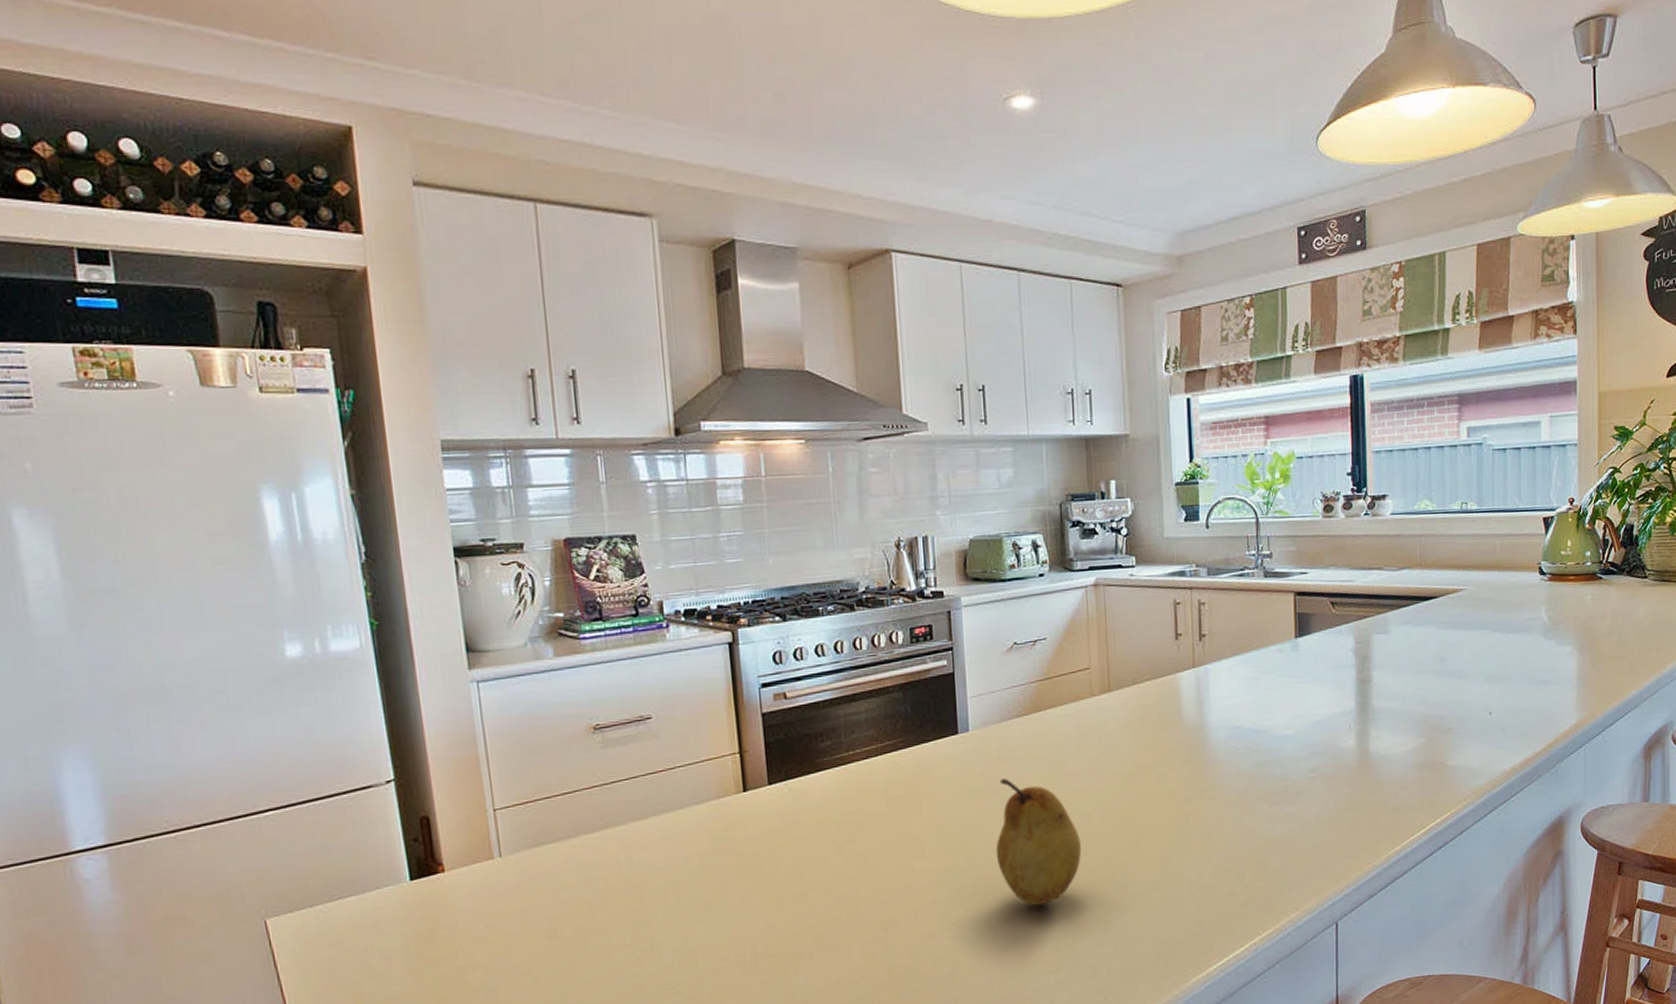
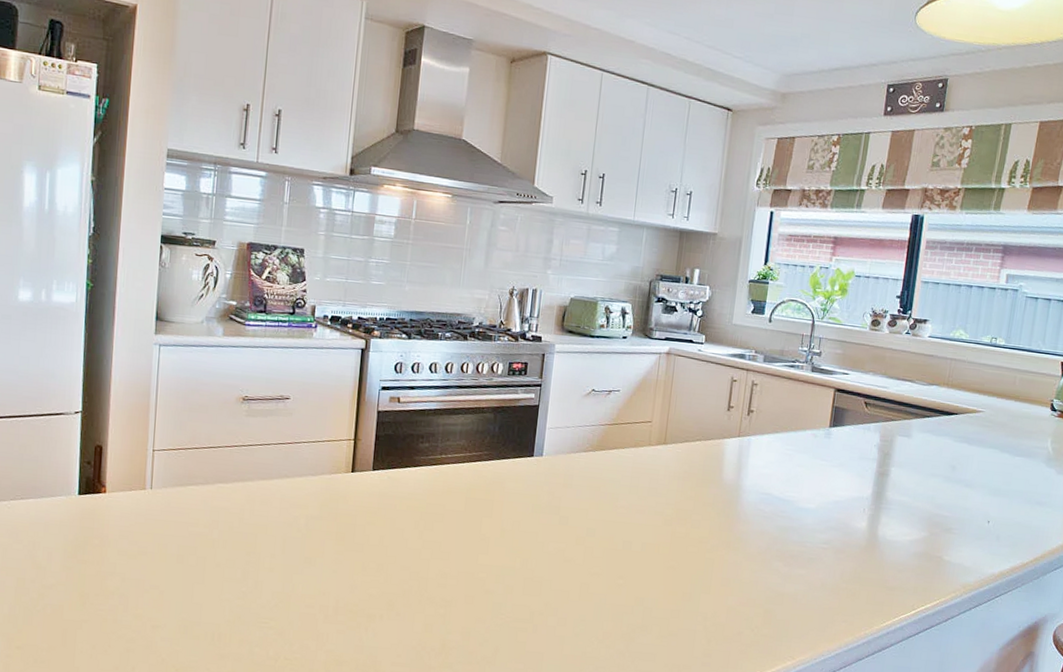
fruit: present [995,778,1082,906] -> none [547,501,620,613]

